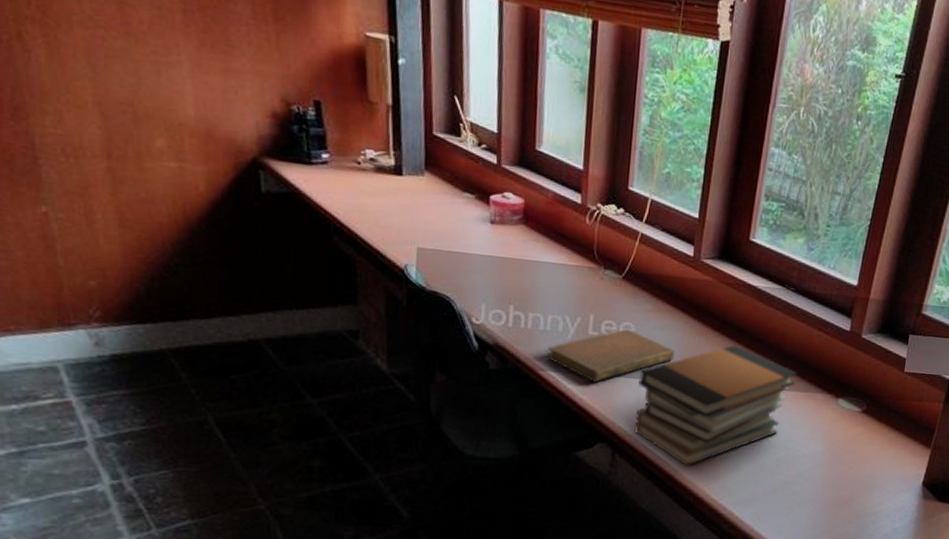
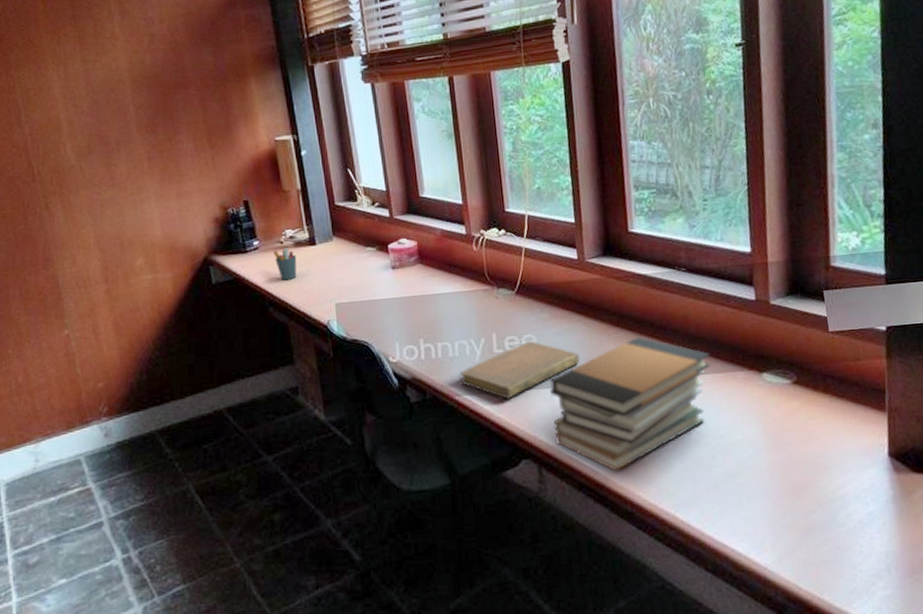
pen holder: none [347,170,376,209] -> present [273,248,297,281]

